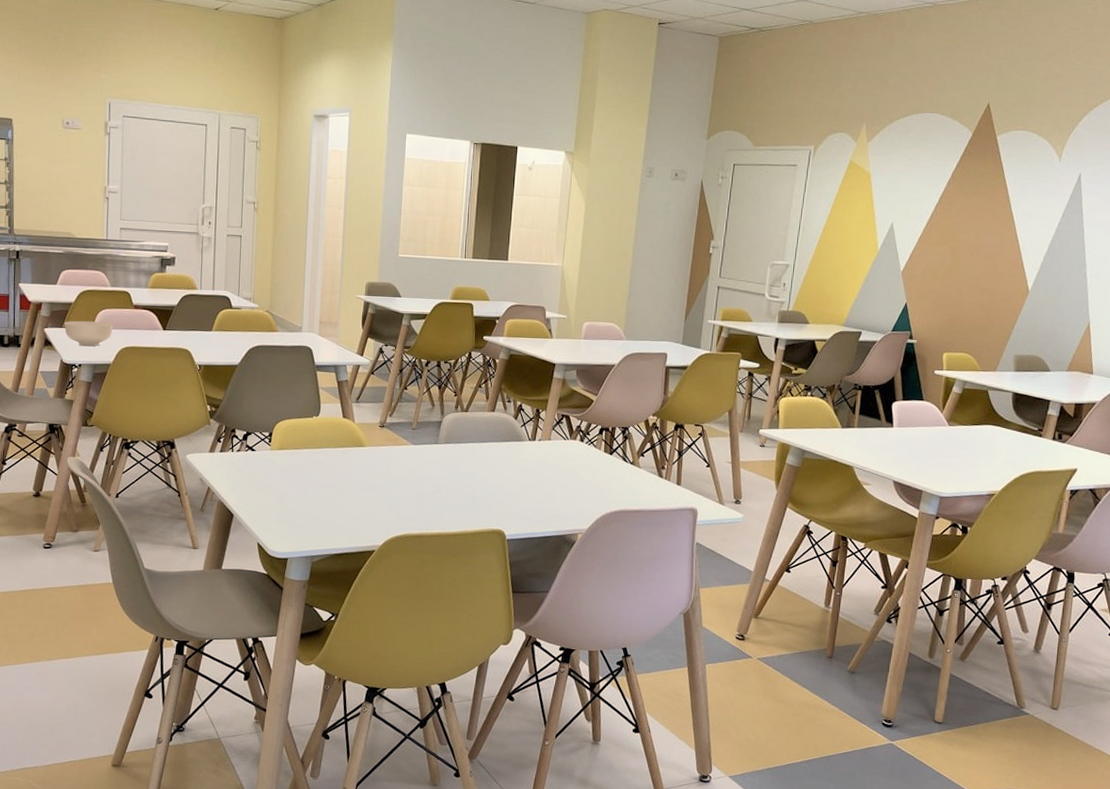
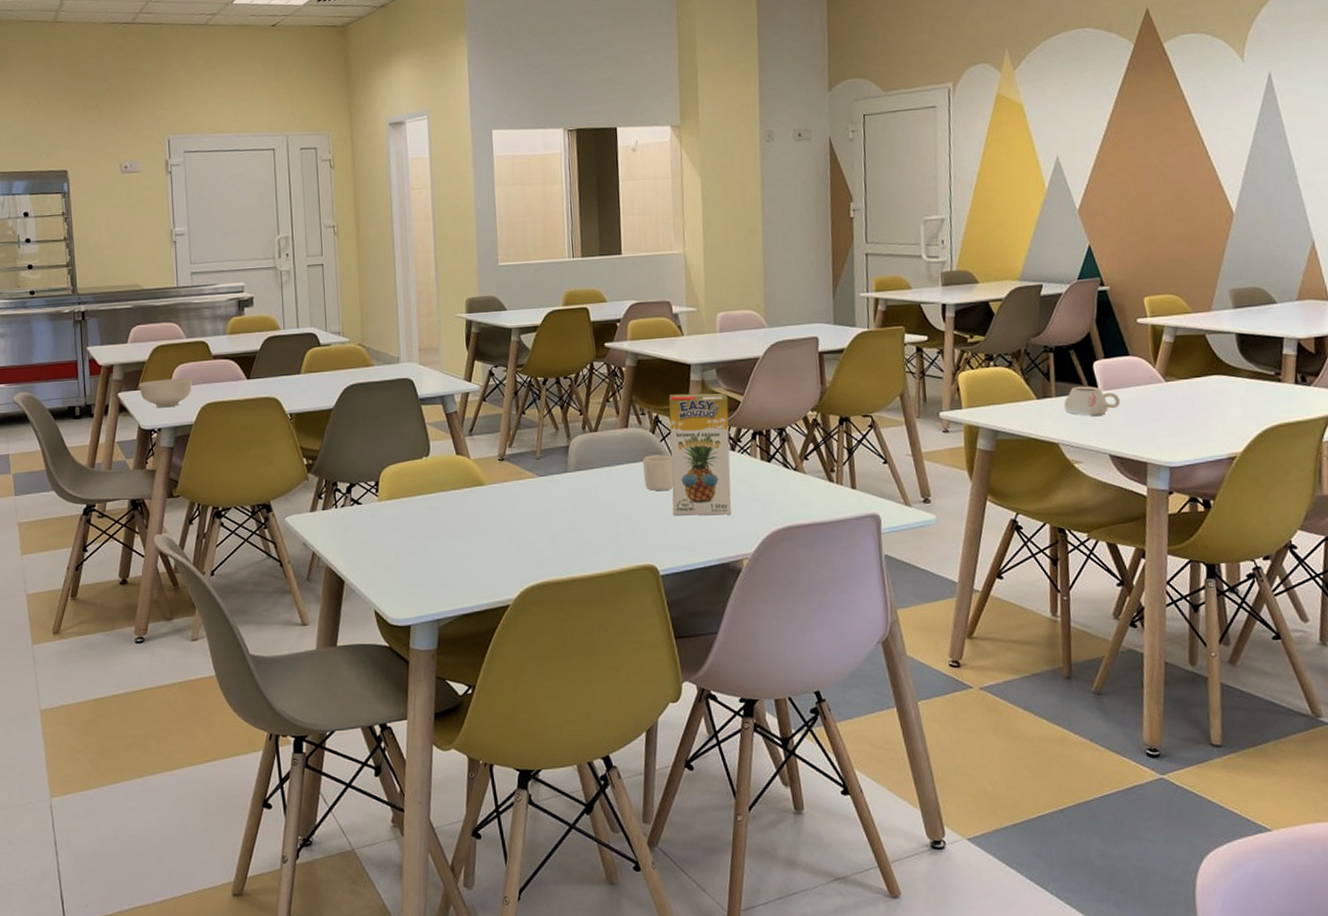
cup: none [503,437,529,469] -> present [642,454,674,491]
juice box: none [523,387,584,495] -> present [668,393,732,516]
cup: none [862,421,910,447] -> present [1064,386,1121,416]

